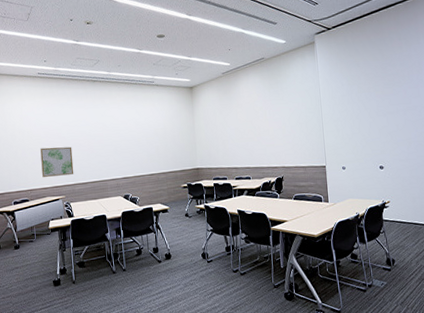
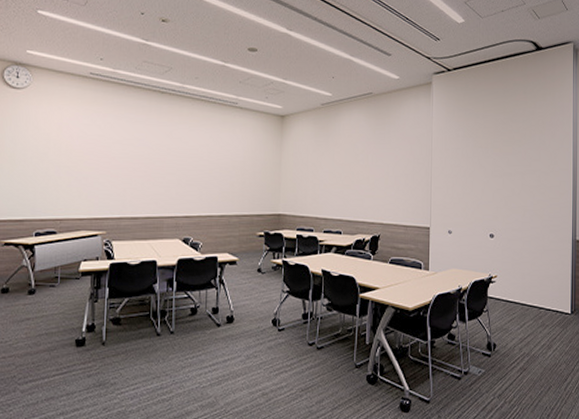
wall art: present [40,146,74,177] -> none [79,167,123,206]

